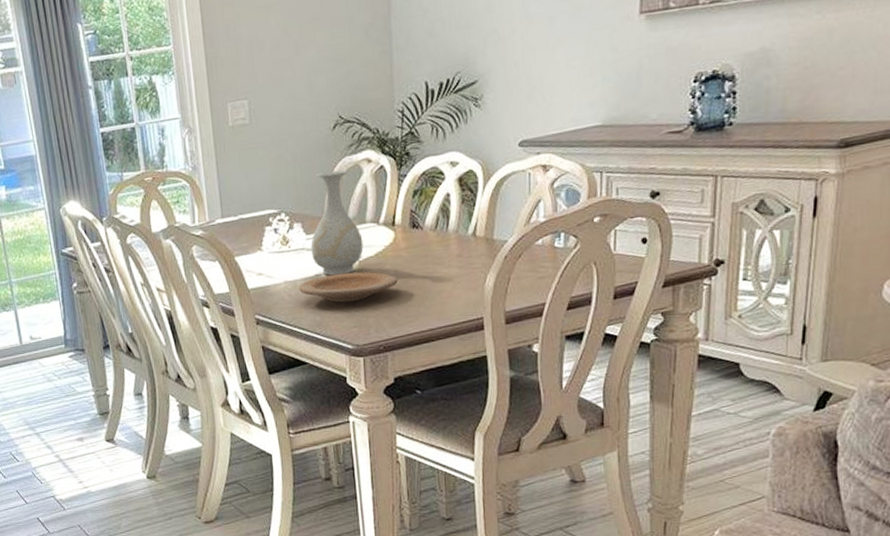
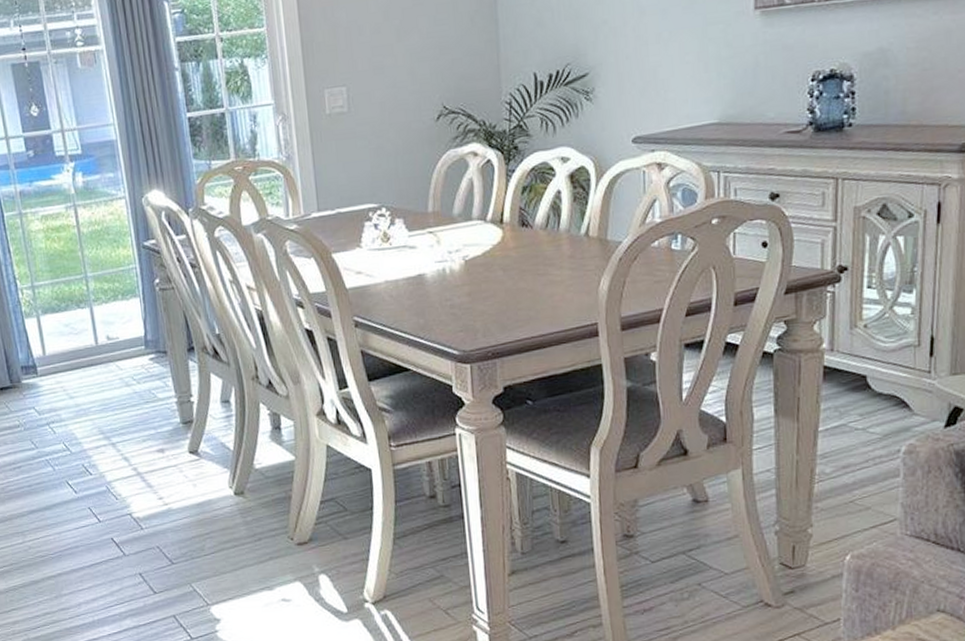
plate: present [299,272,398,303] -> none [400,272,507,305]
vase: present [310,169,364,276] -> none [413,163,470,276]

